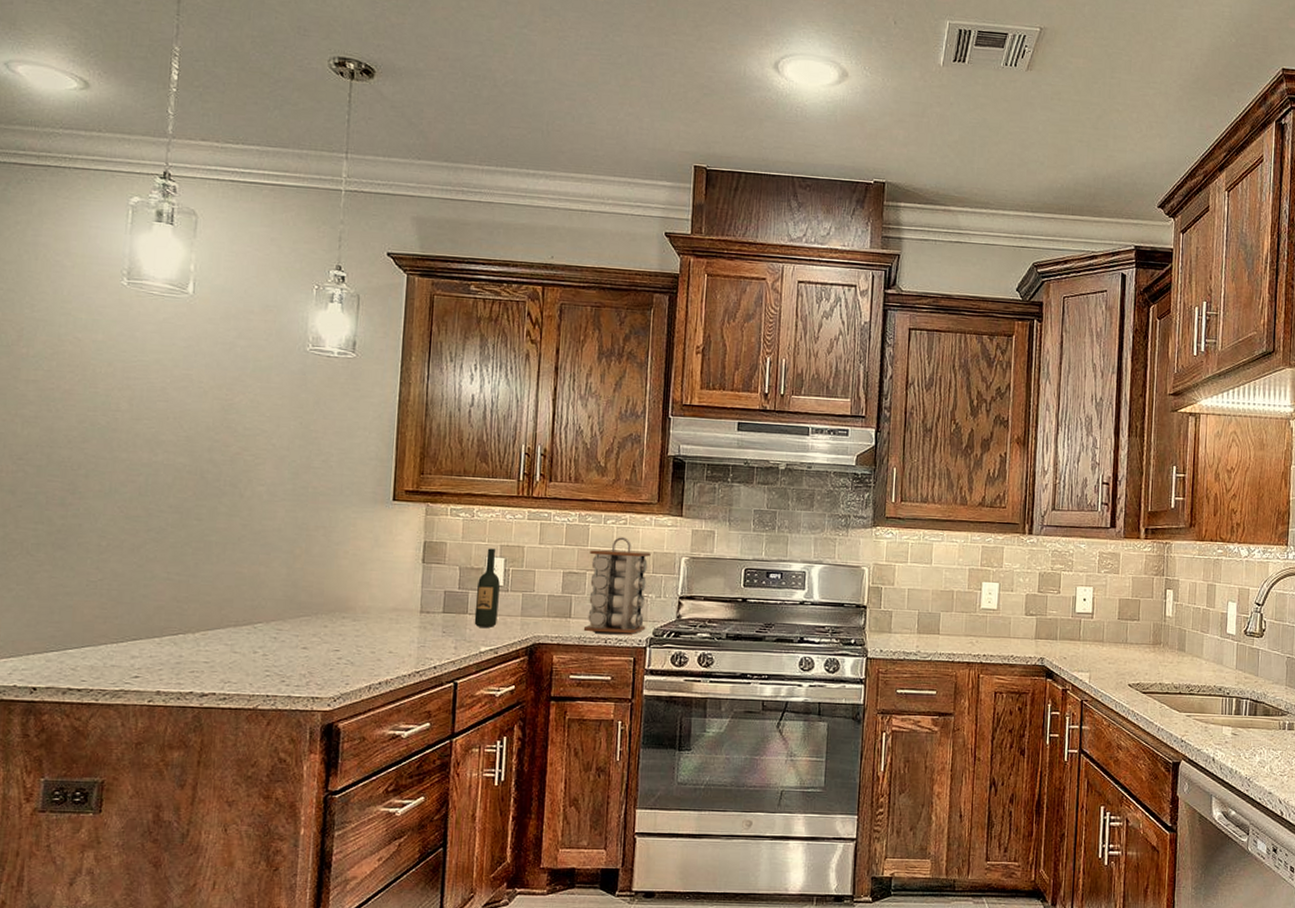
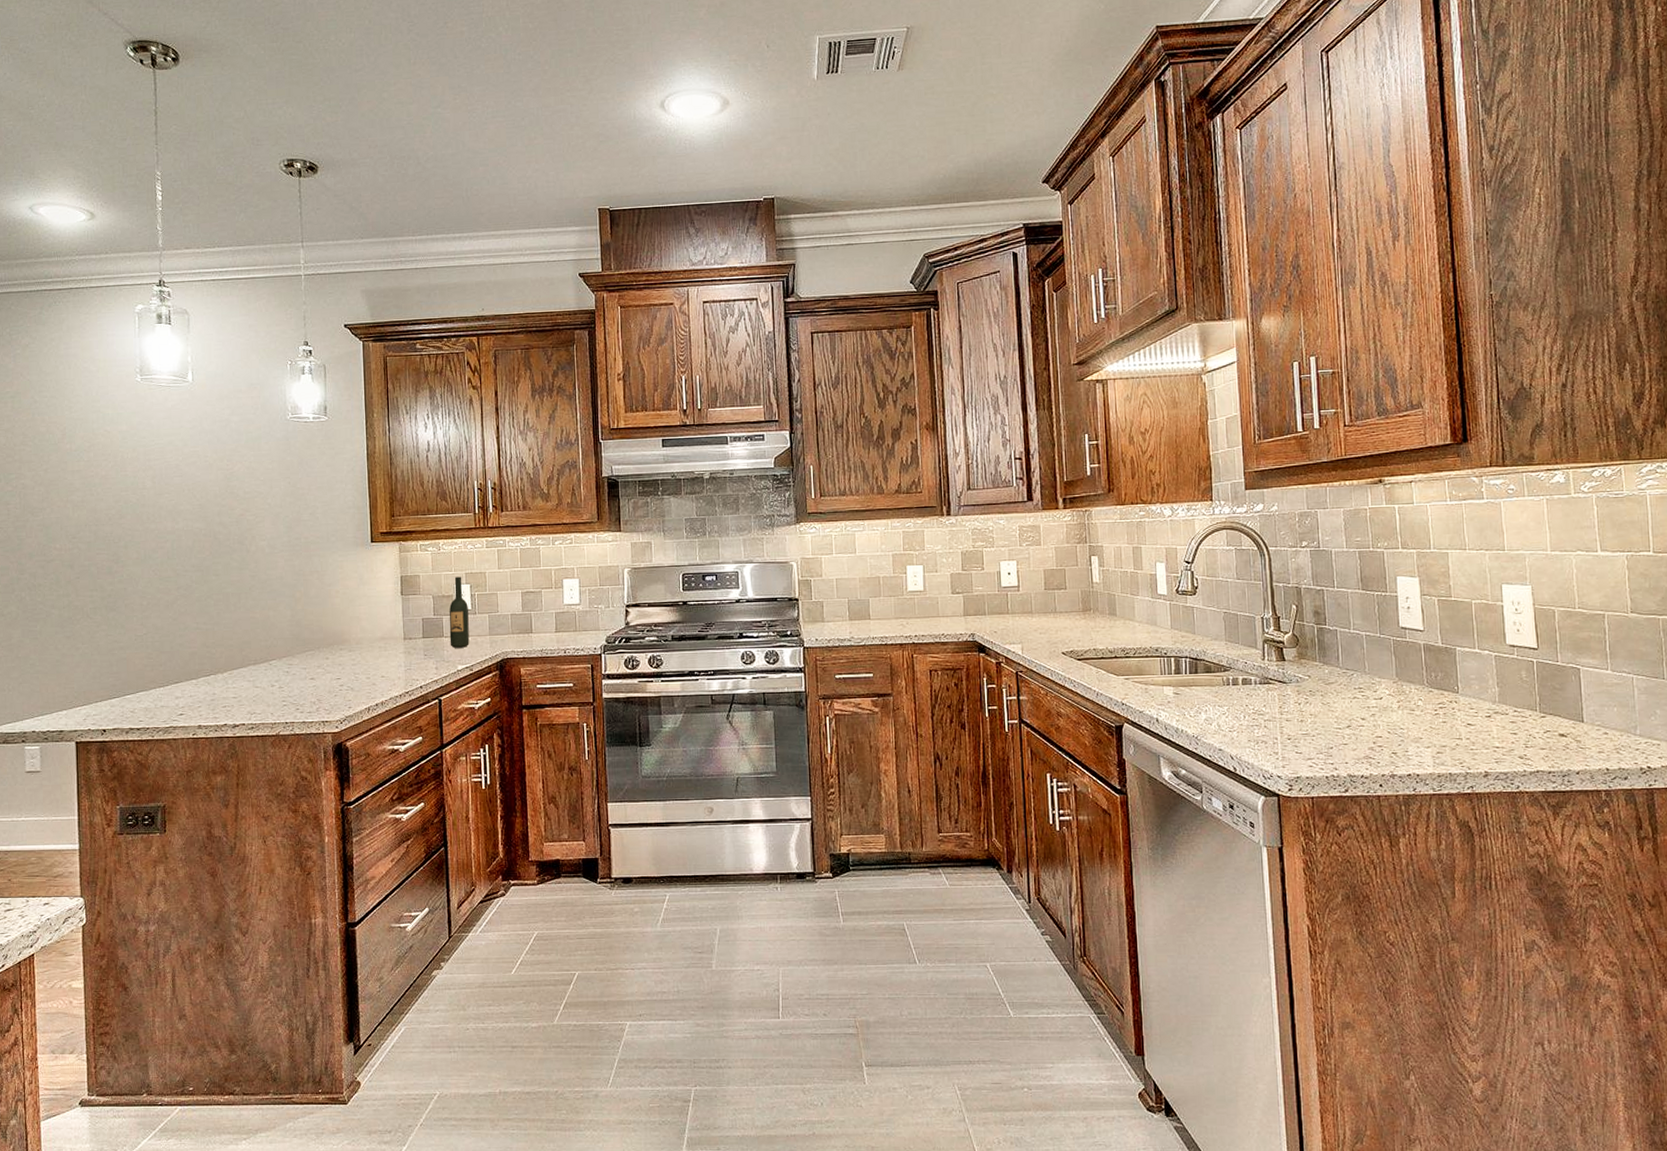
spice rack: present [583,537,651,635] -> none [542,555,599,645]

